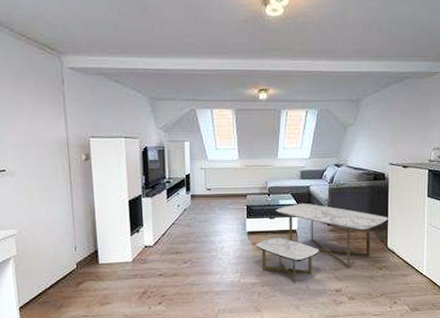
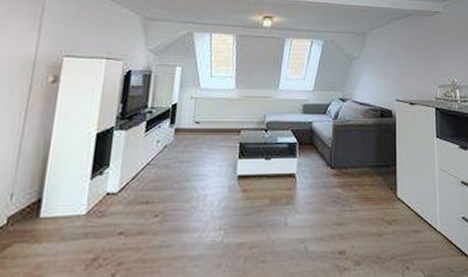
coffee table: present [256,203,388,283] -> none [247,141,397,243]

